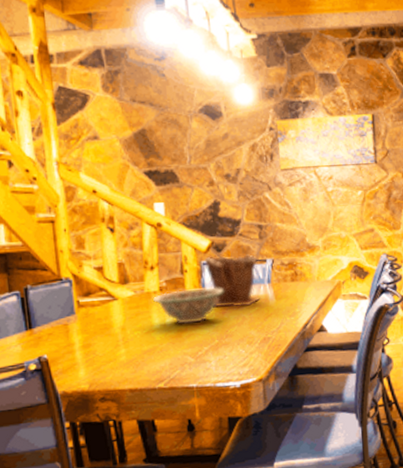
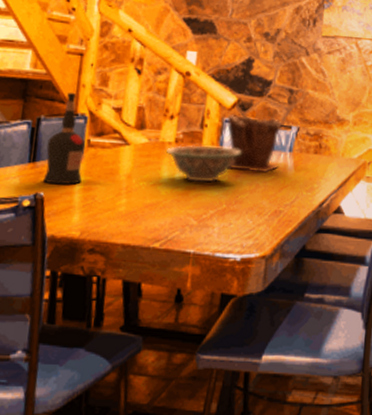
liquor bottle: none [39,259,79,347] -> present [42,92,86,185]

